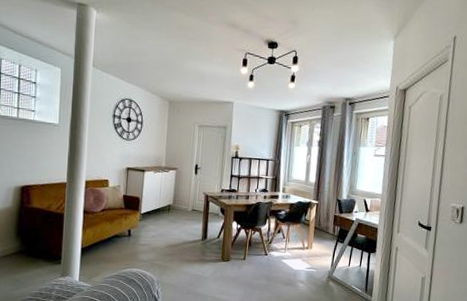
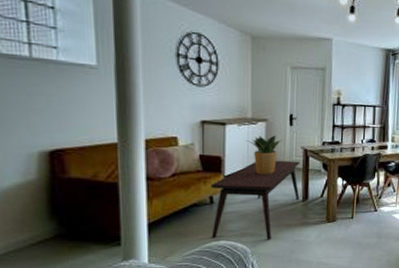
coffee table: none [127,203,202,272] -> present [210,160,300,240]
potted plant: none [159,181,189,215] -> present [246,135,283,175]

